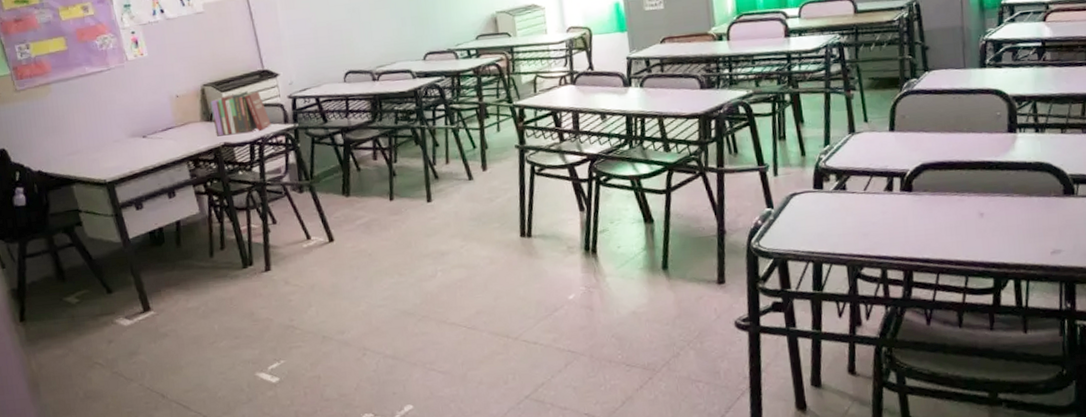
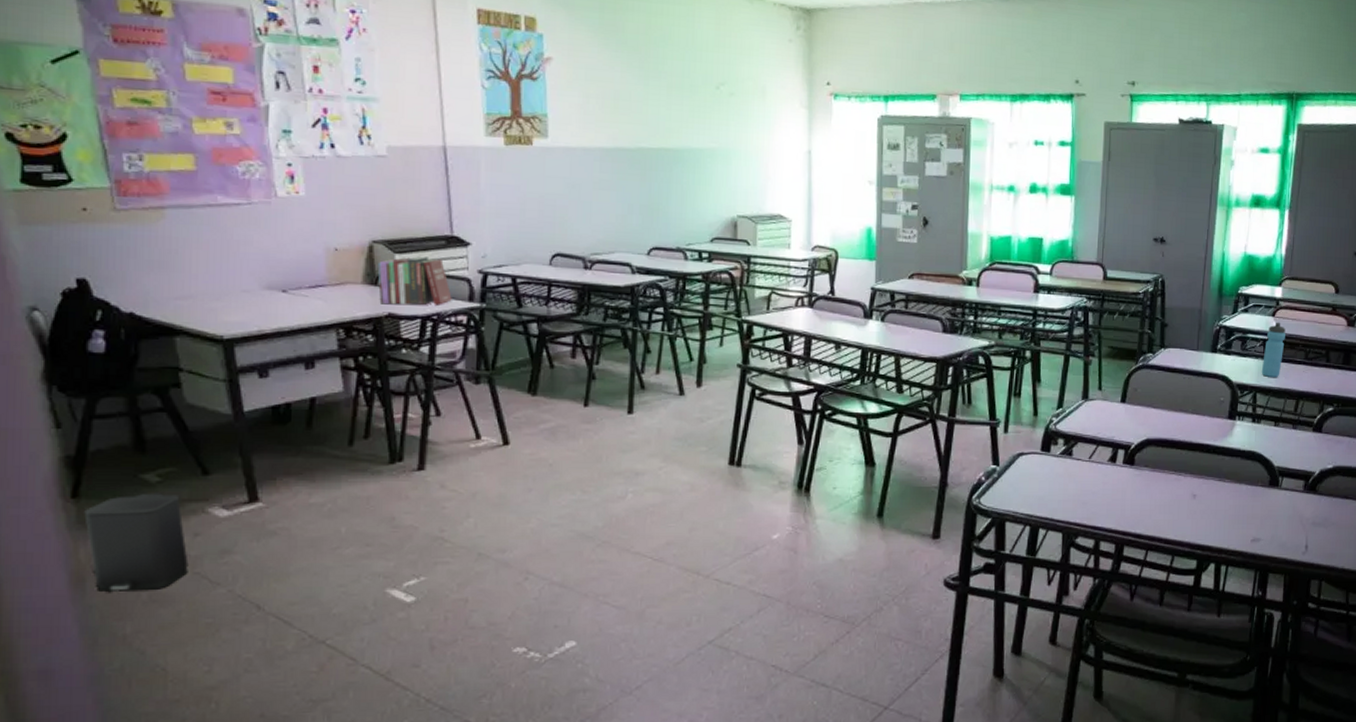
pedal bin: none [30,311,109,393] -> present [84,493,189,592]
water bottle: none [1038,26,1061,85] -> present [1261,322,1286,377]

